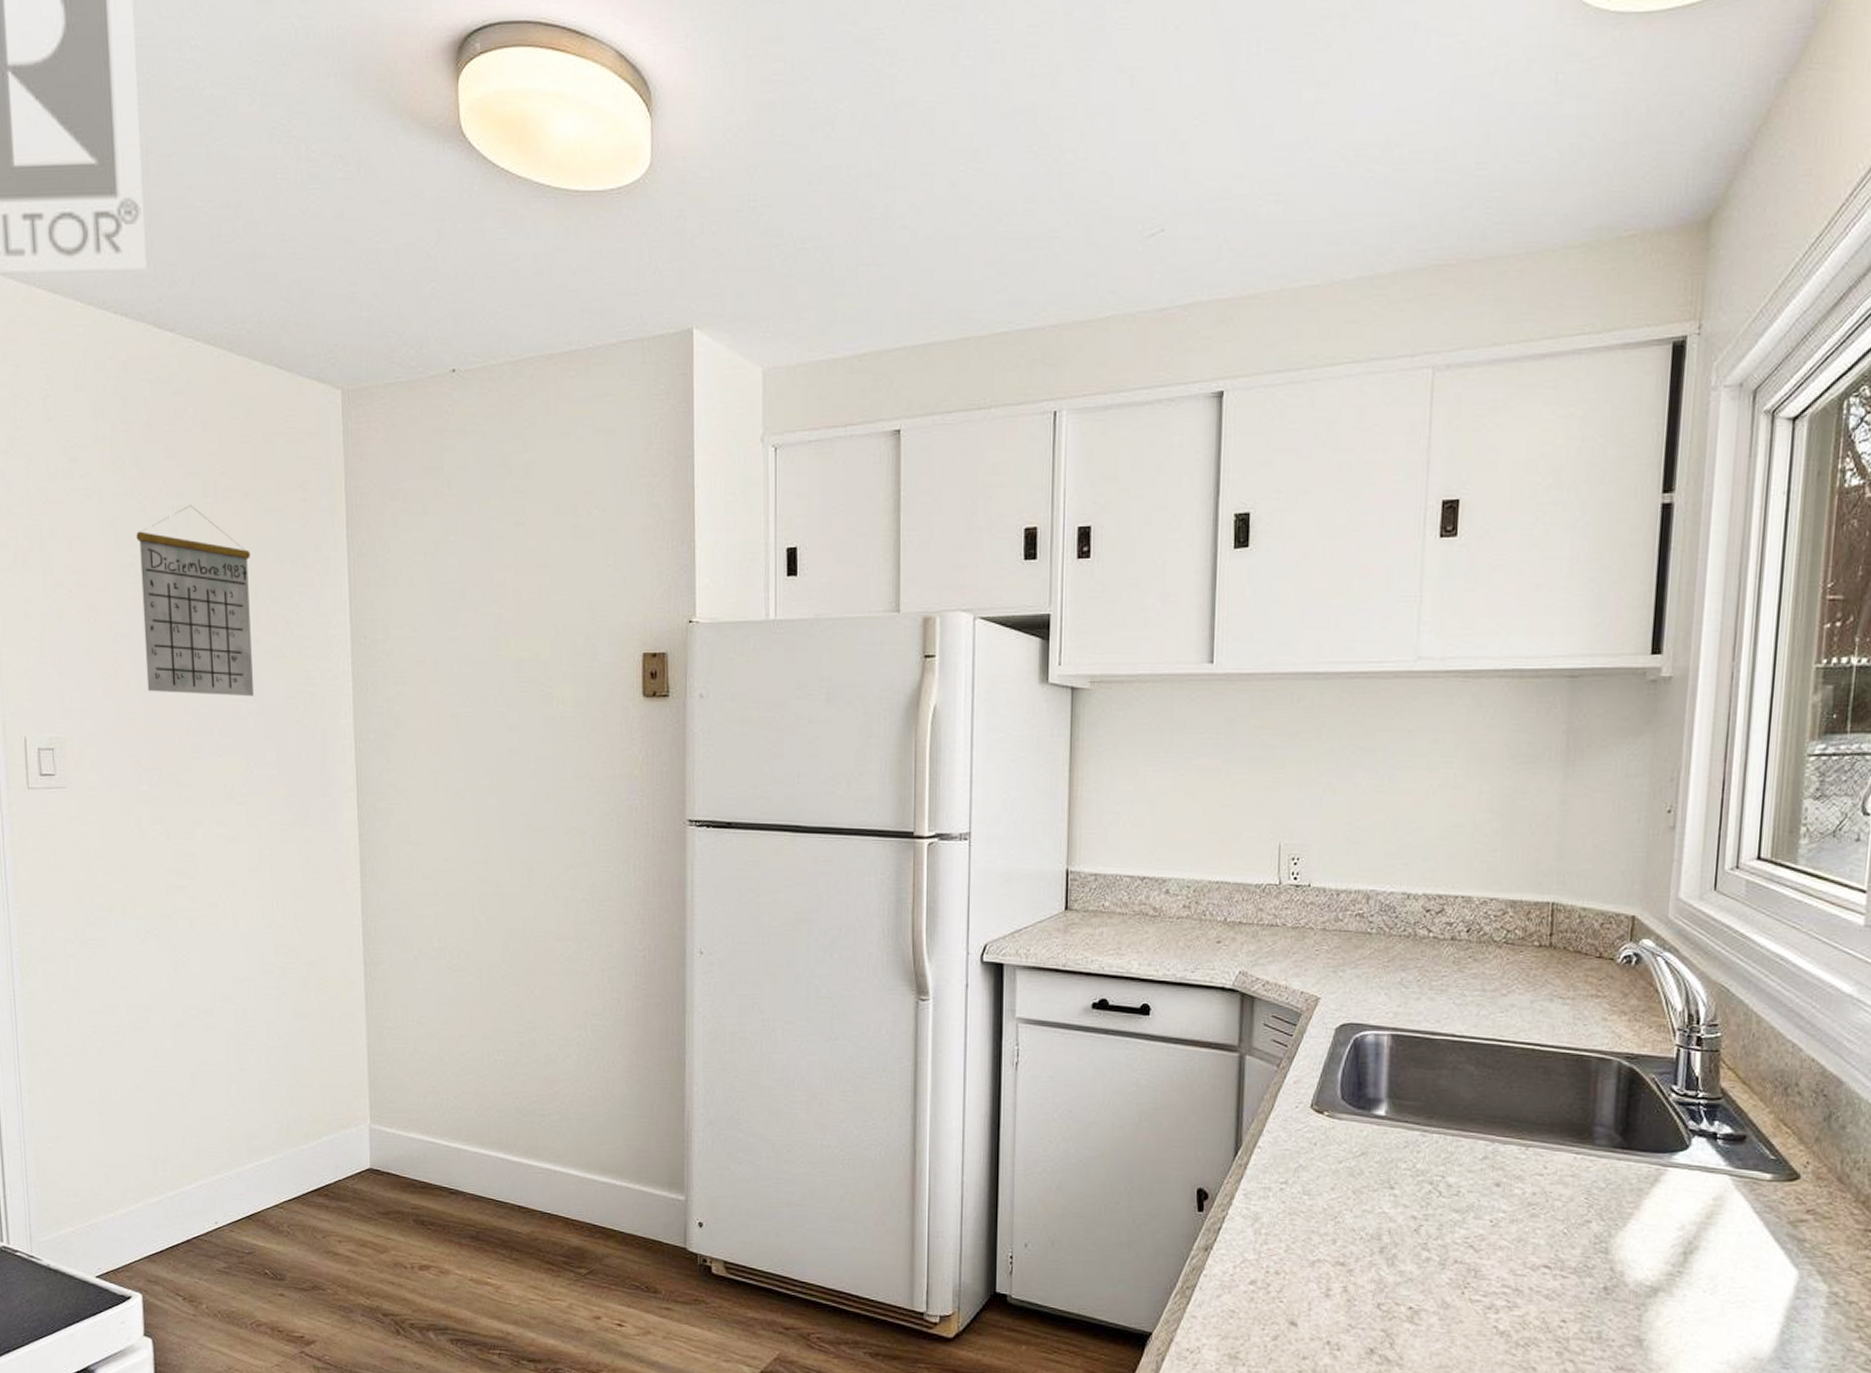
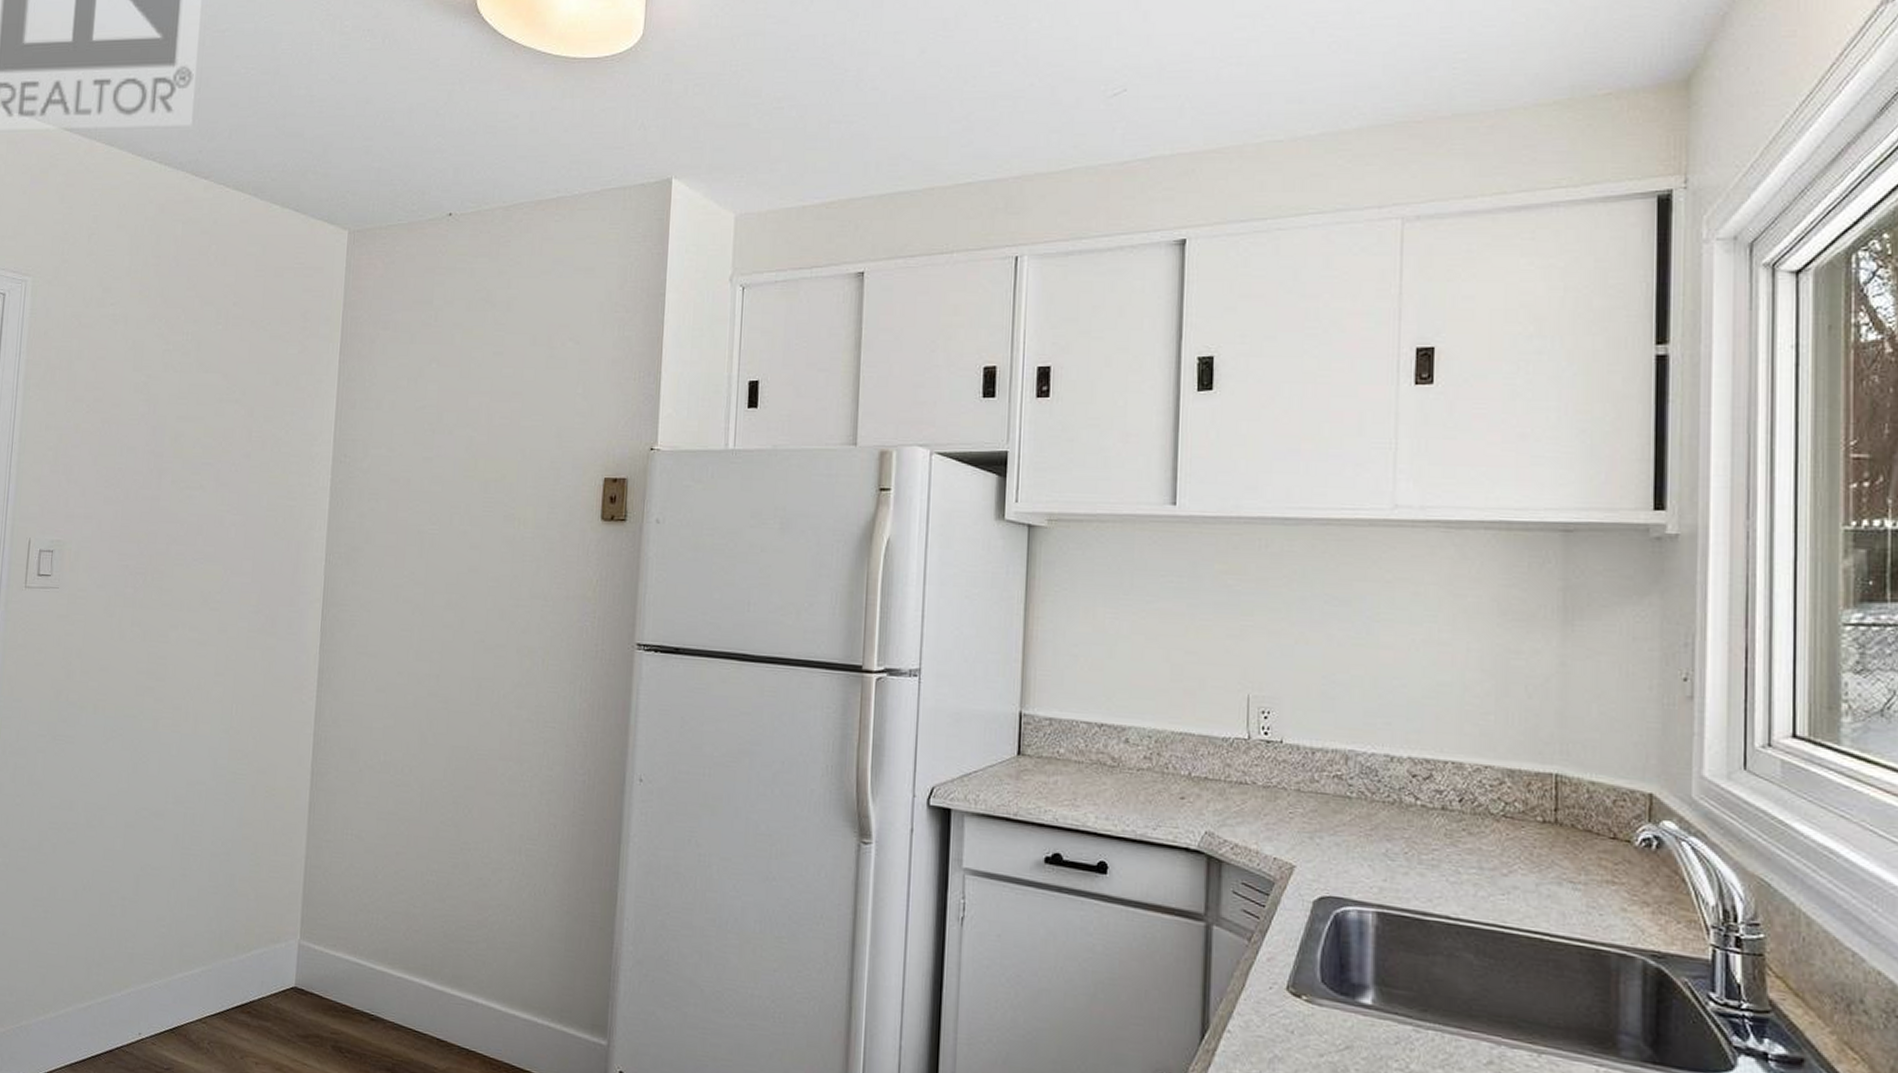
calendar: present [136,504,253,696] -> none [144,330,251,507]

